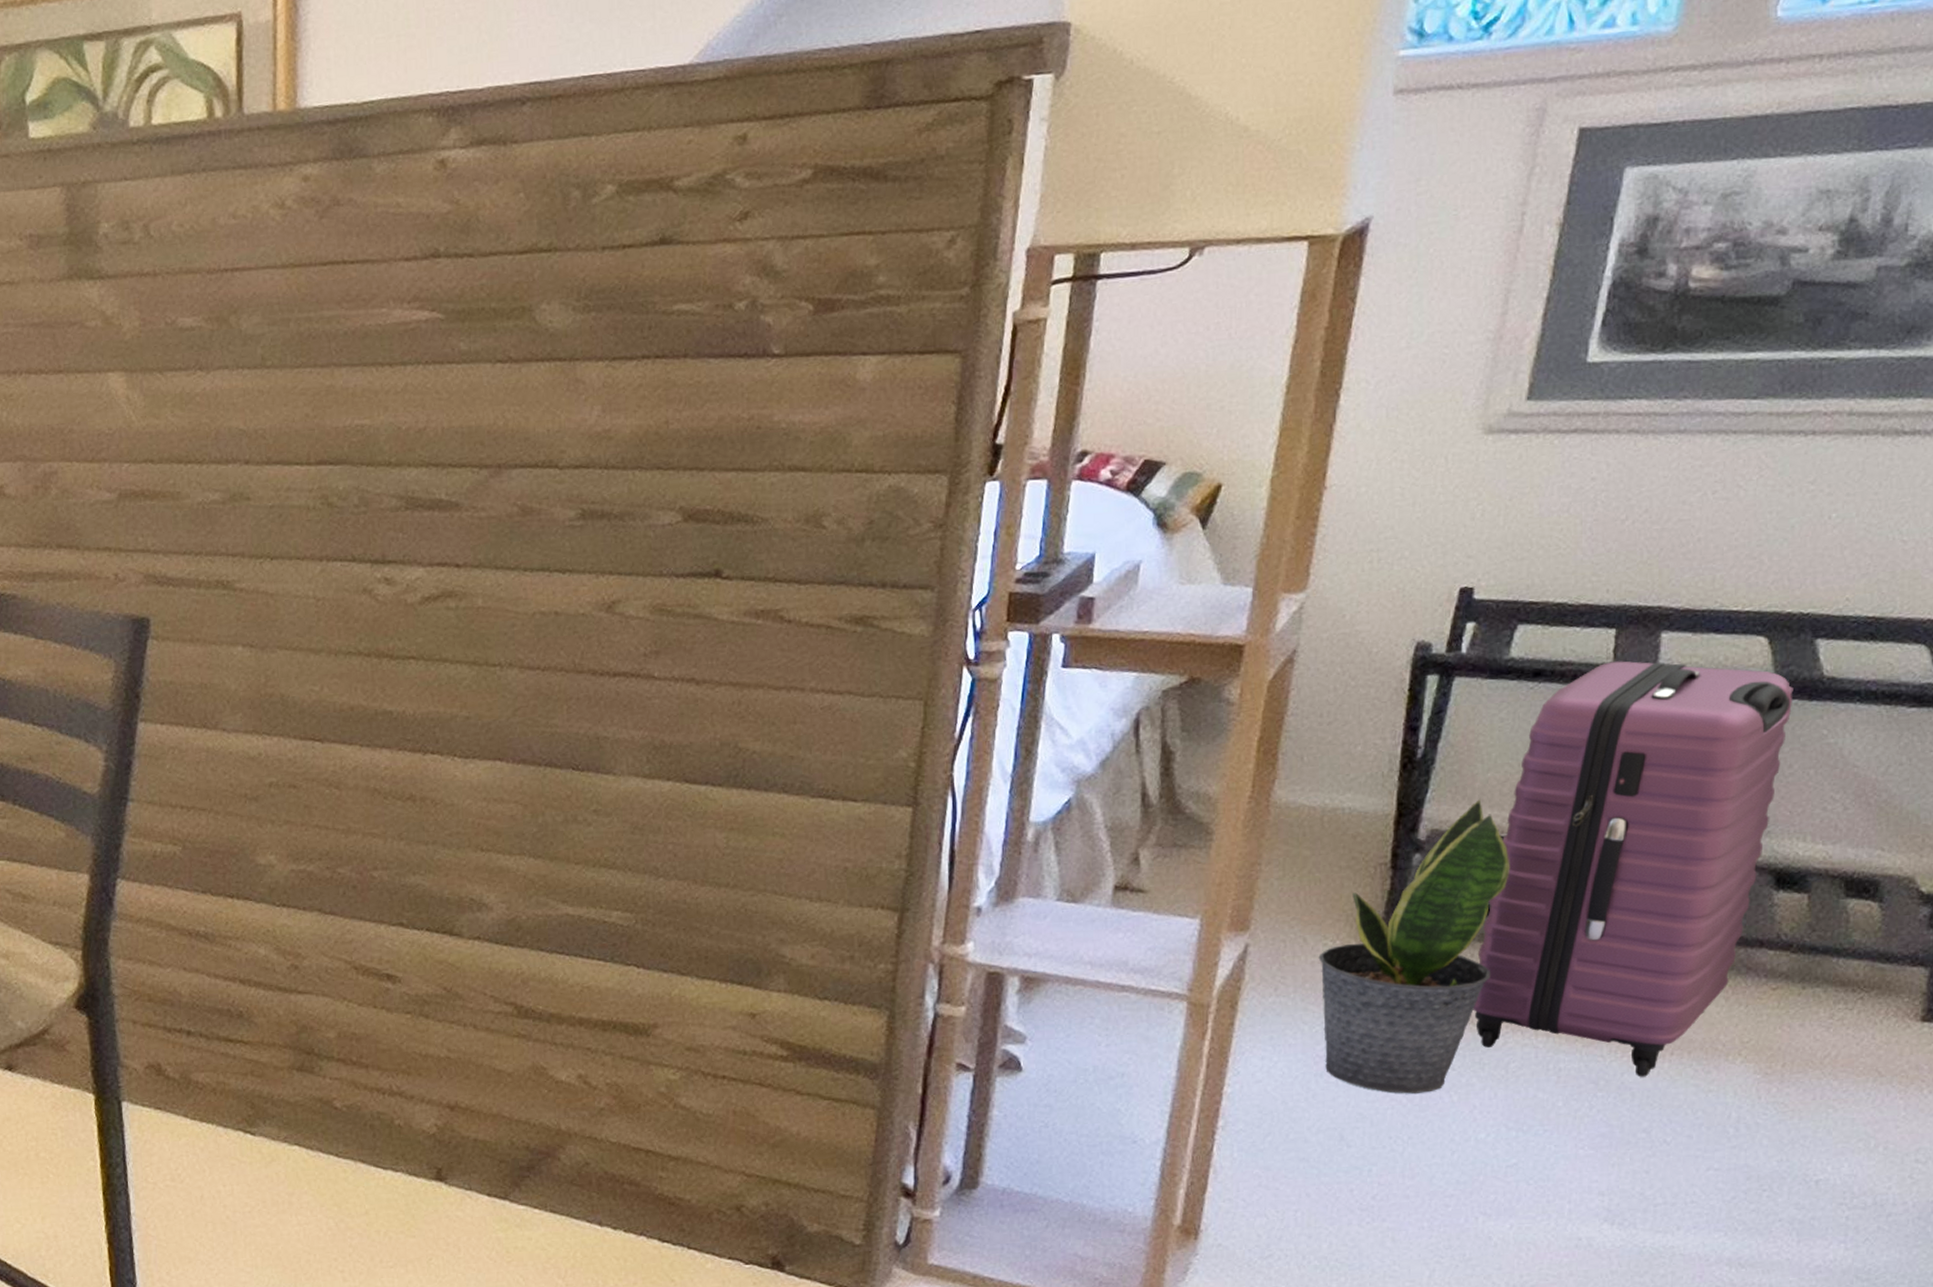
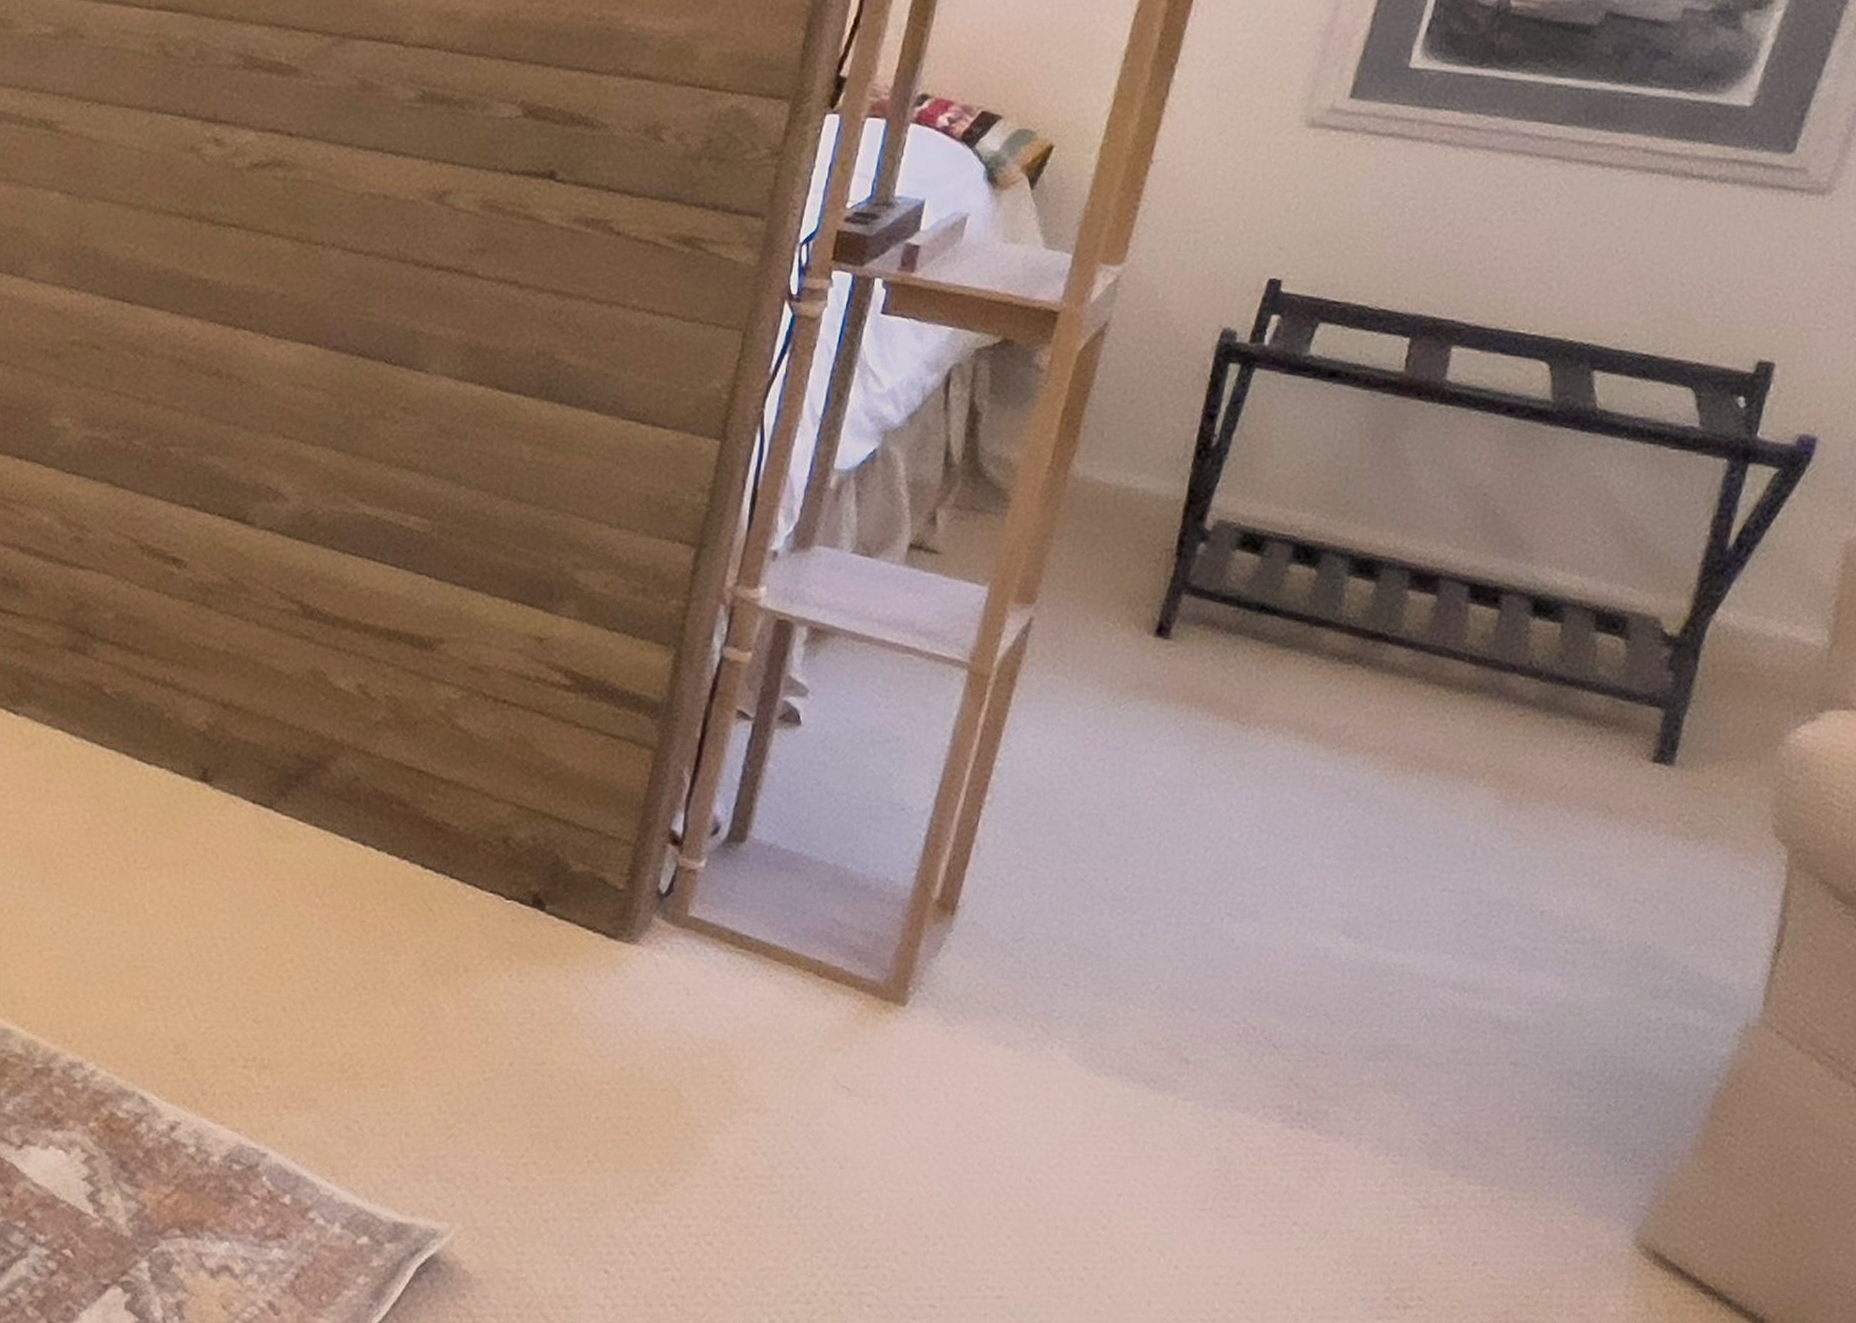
potted plant: present [1318,798,1511,1094] -> none [1094,493,1289,787]
suitcase: present [1472,661,1793,1077] -> none [1239,370,1568,792]

